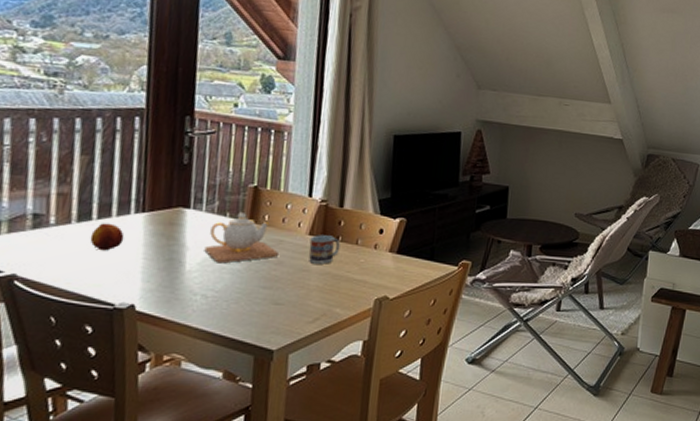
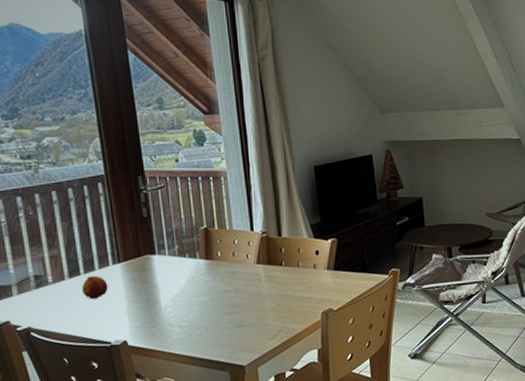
teapot: present [204,213,278,264] -> none [173,252,234,298]
cup: present [308,235,341,264] -> none [258,262,285,288]

